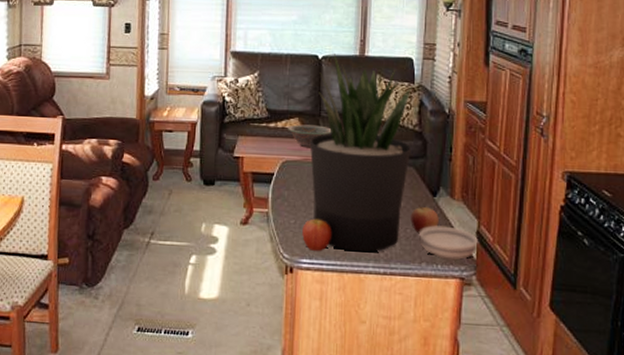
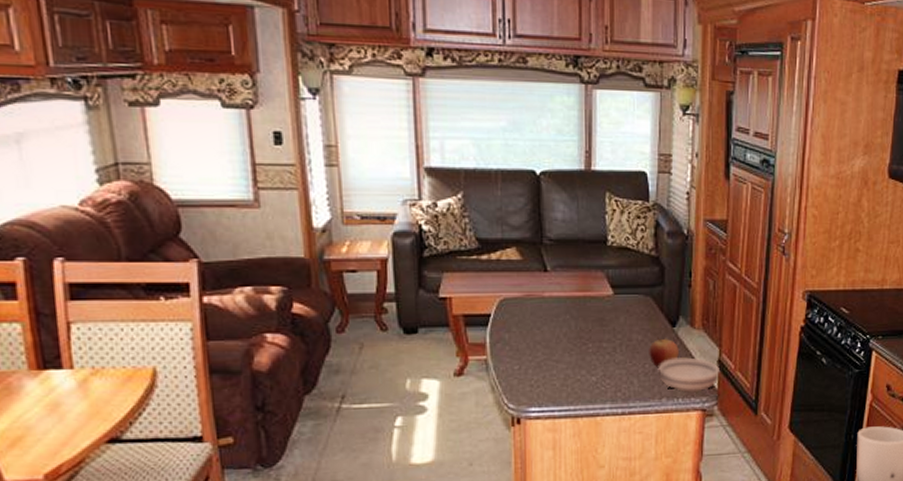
decorative bowl: present [288,124,332,148] -> none [504,255,557,282]
fruit: present [302,218,332,252] -> none [529,362,562,399]
planter: present [309,54,414,252] -> none [531,168,649,394]

